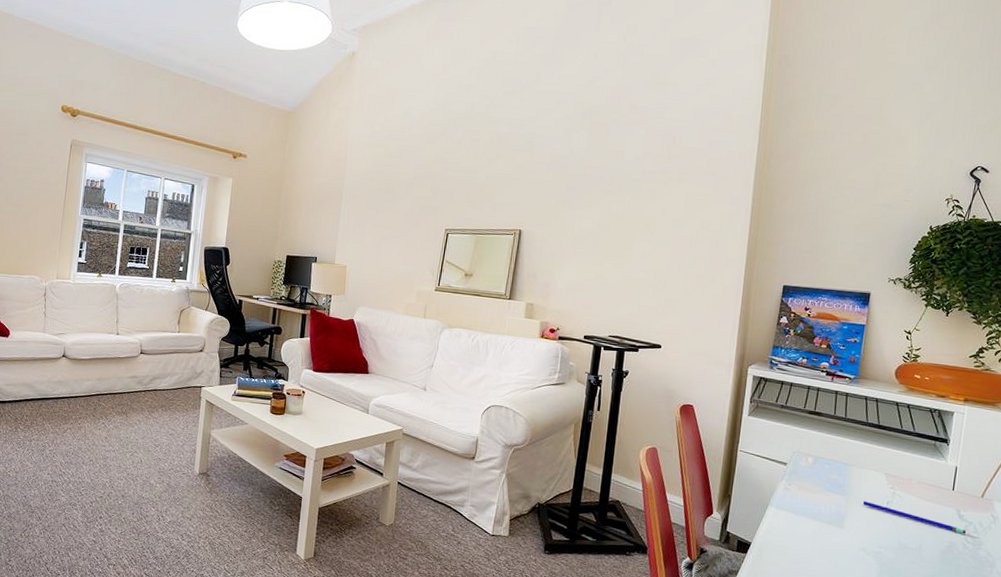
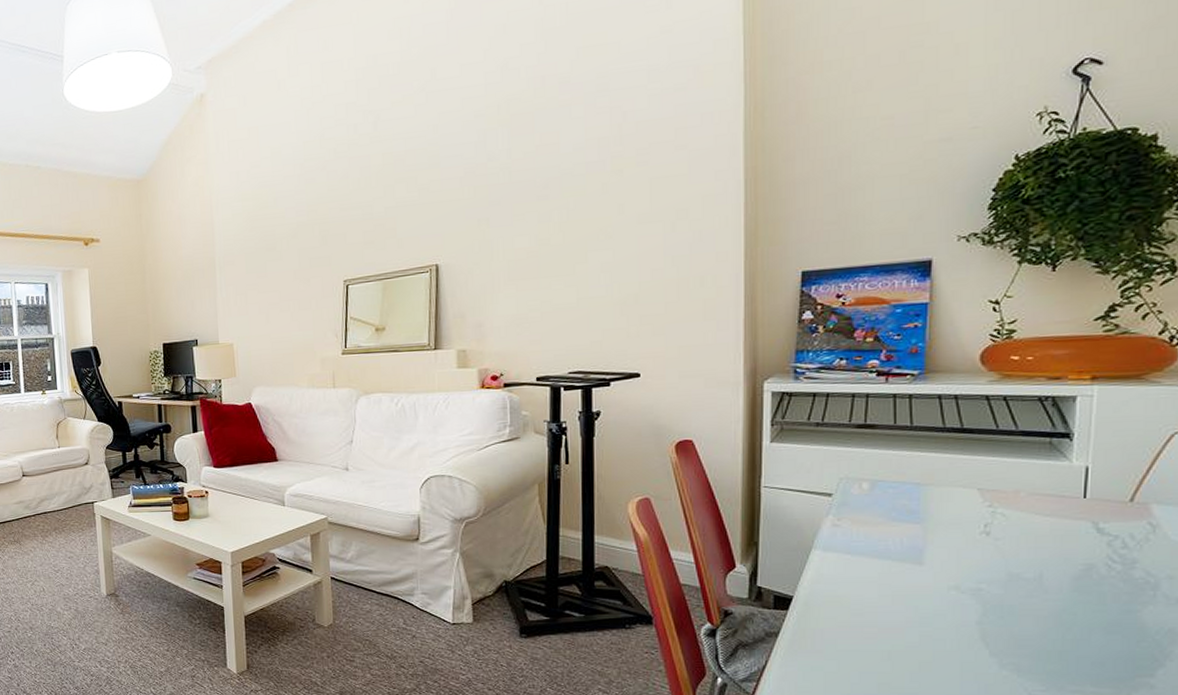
pen: present [862,501,967,534] -> none [948,527,1111,552]

